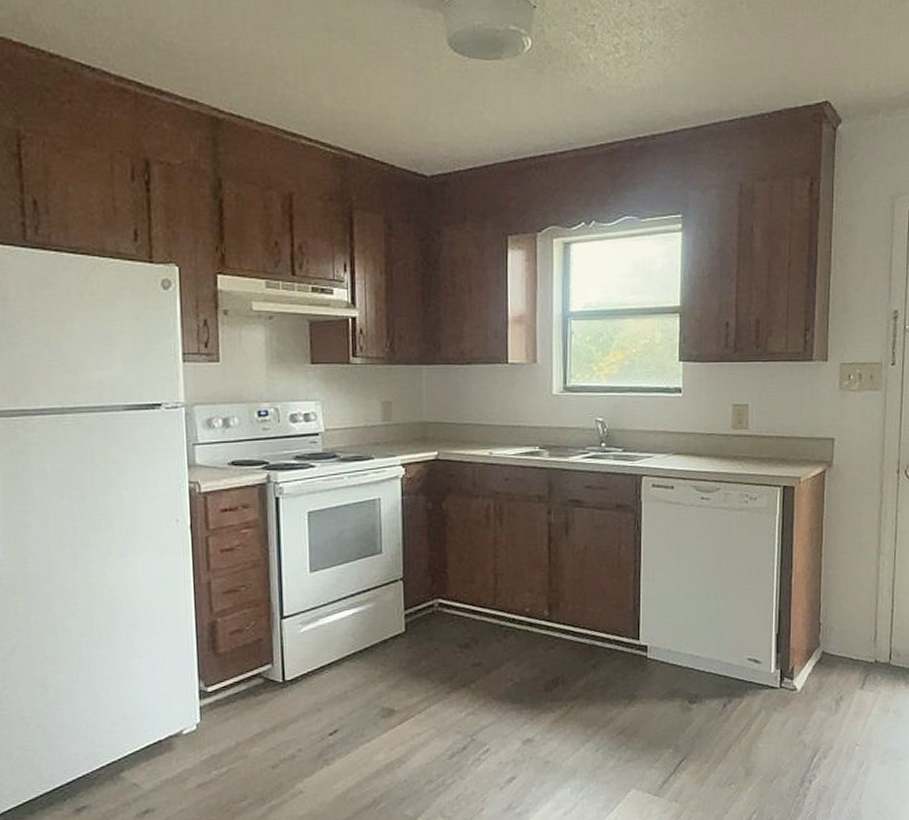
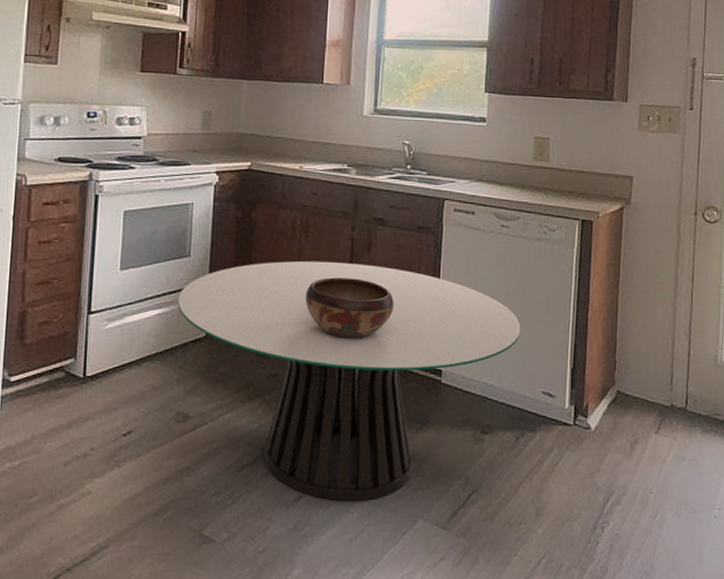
dining table: none [373,547,725,779] -> present [178,260,521,501]
decorative bowl: none [504,562,595,623] -> present [305,277,394,339]

